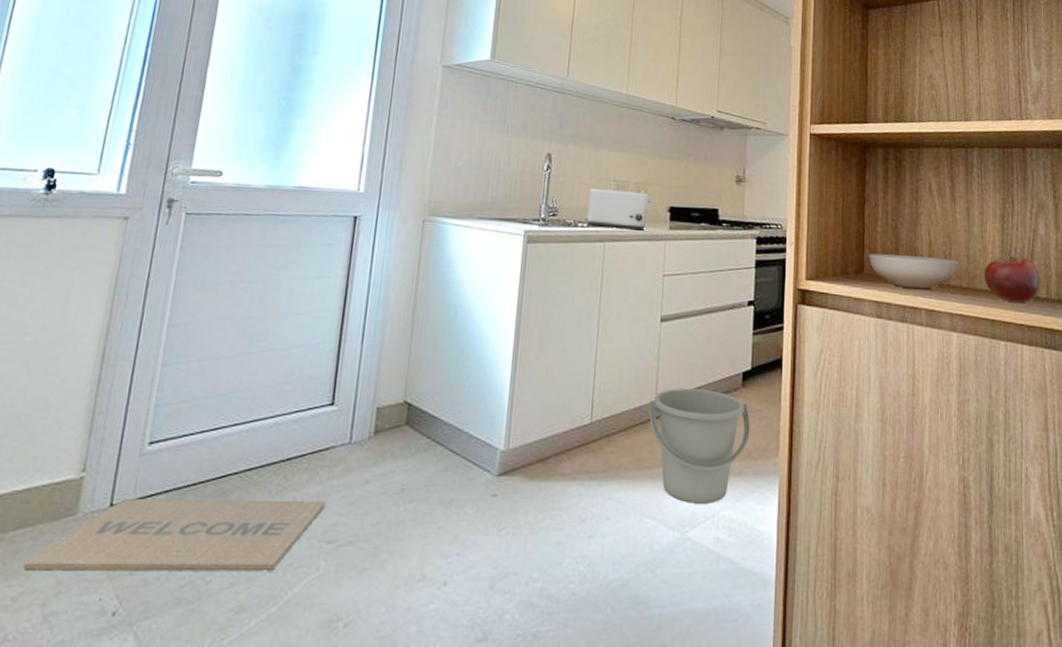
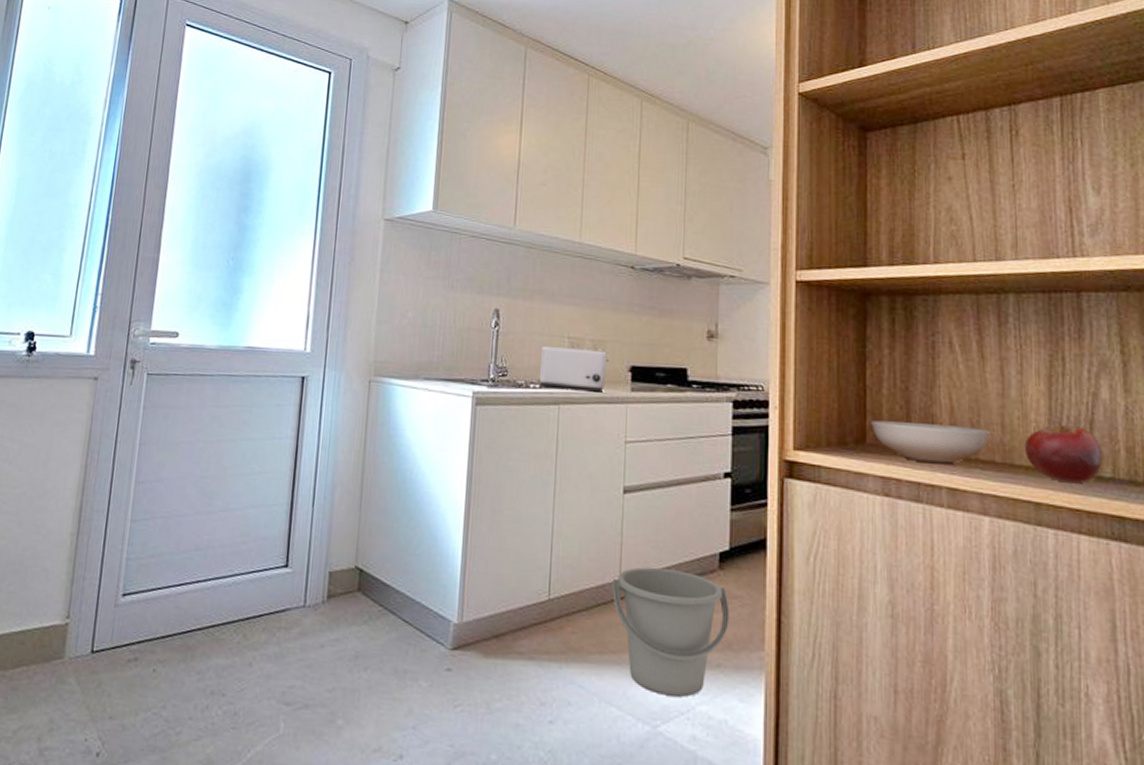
doormat: present [23,499,327,571] -> none [22,646,284,727]

